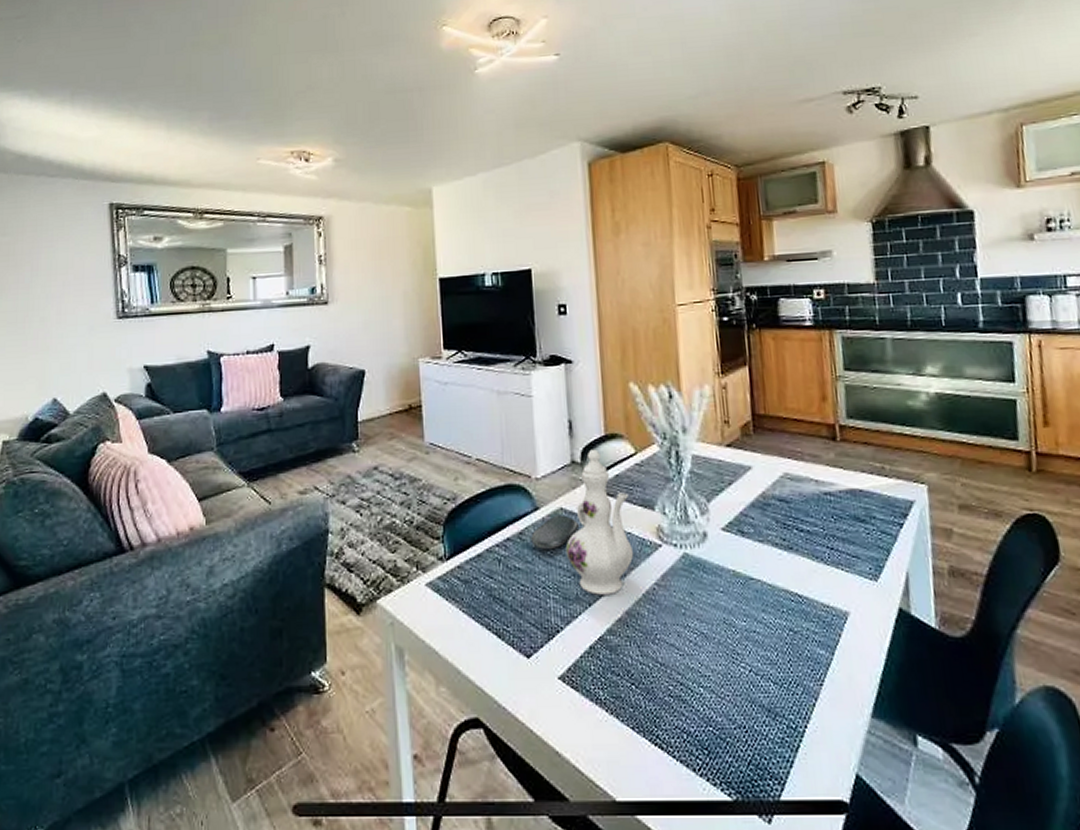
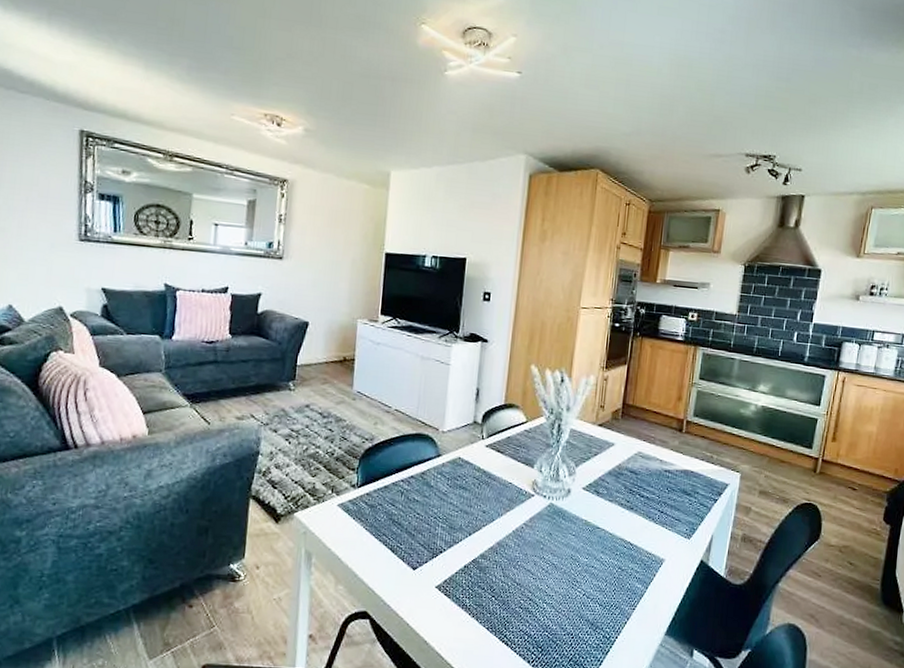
oval tray: present [531,514,580,549] -> none [430,462,472,488]
ewer: present [565,449,634,595] -> none [457,414,515,528]

